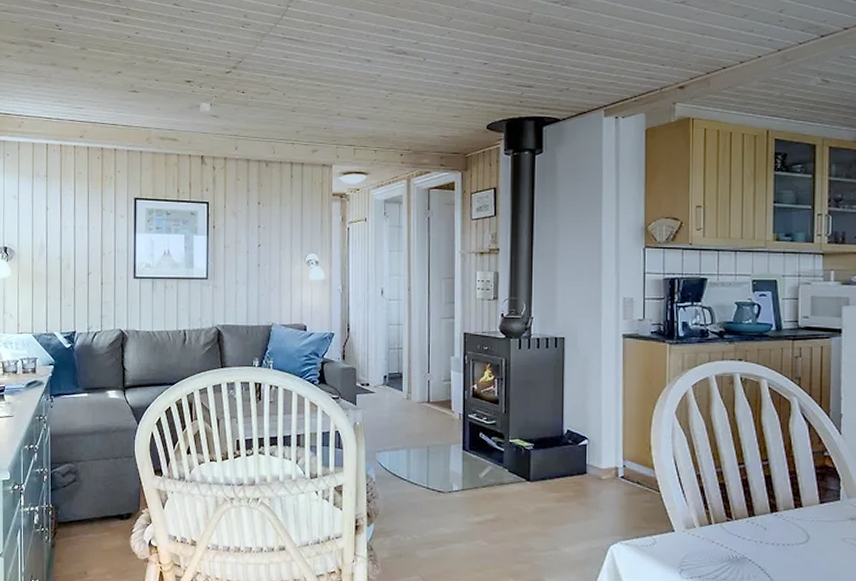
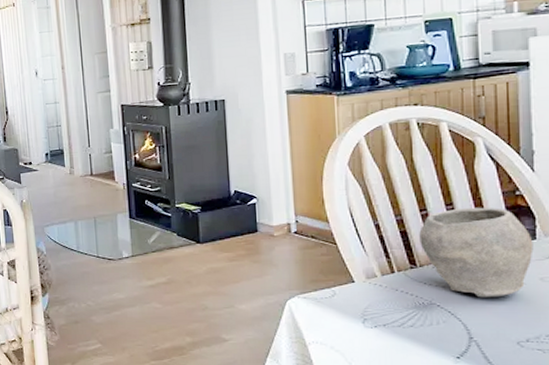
bowl: none [736,464,837,555] -> present [419,207,534,298]

